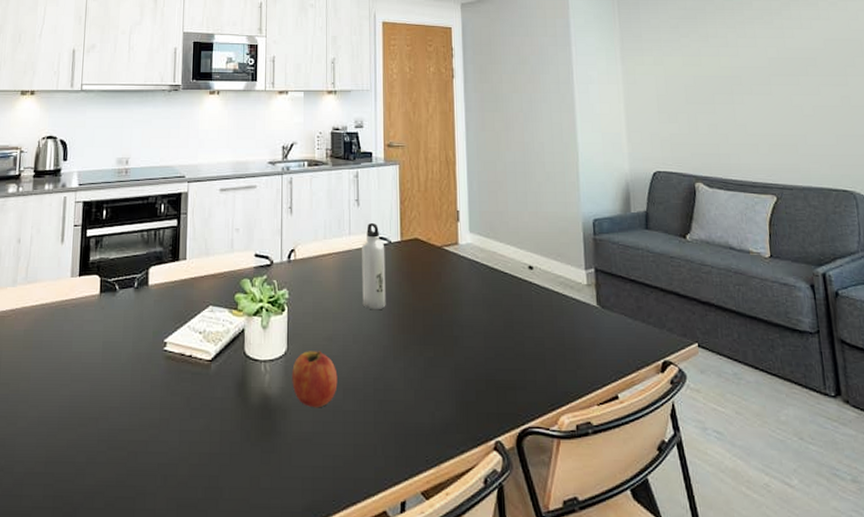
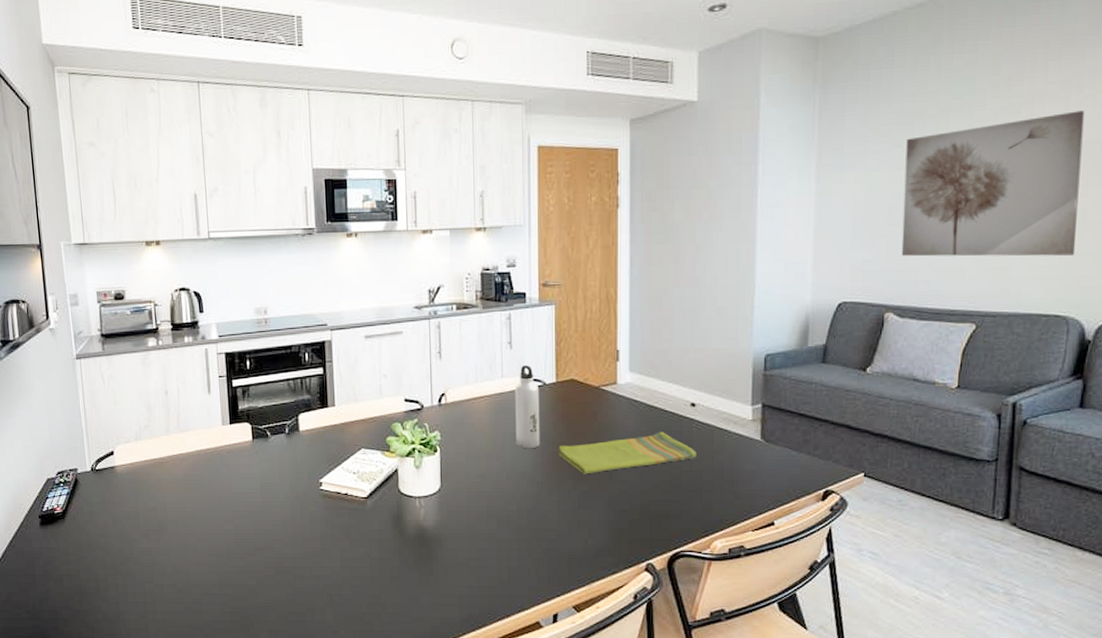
fruit: present [292,351,338,408] -> none [446,487,492,537]
dish towel: none [404,295,537,339] -> present [558,432,697,474]
wall art: none [692,14,849,136] -> present [901,111,1085,257]

